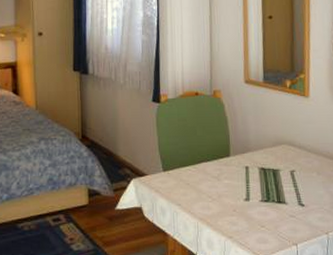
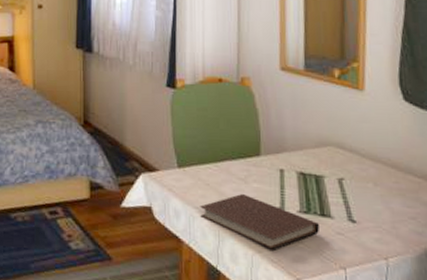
notebook: none [182,190,277,235] -> present [200,194,319,250]

